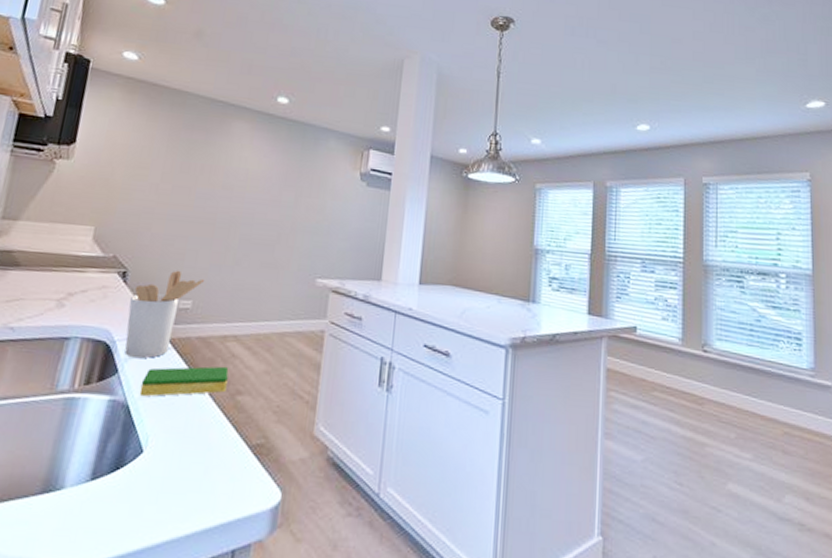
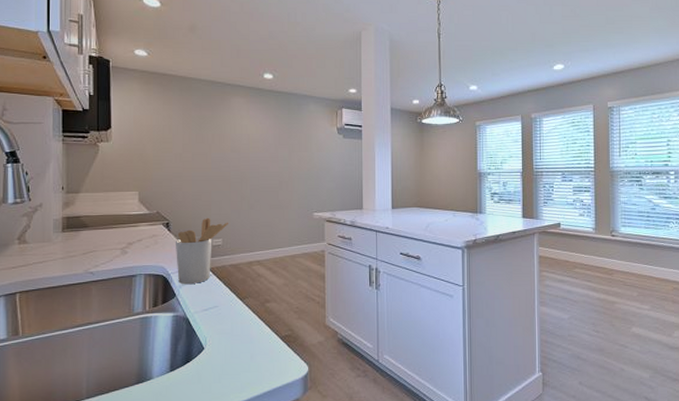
dish sponge: present [139,366,229,397] -> none [194,283,257,311]

